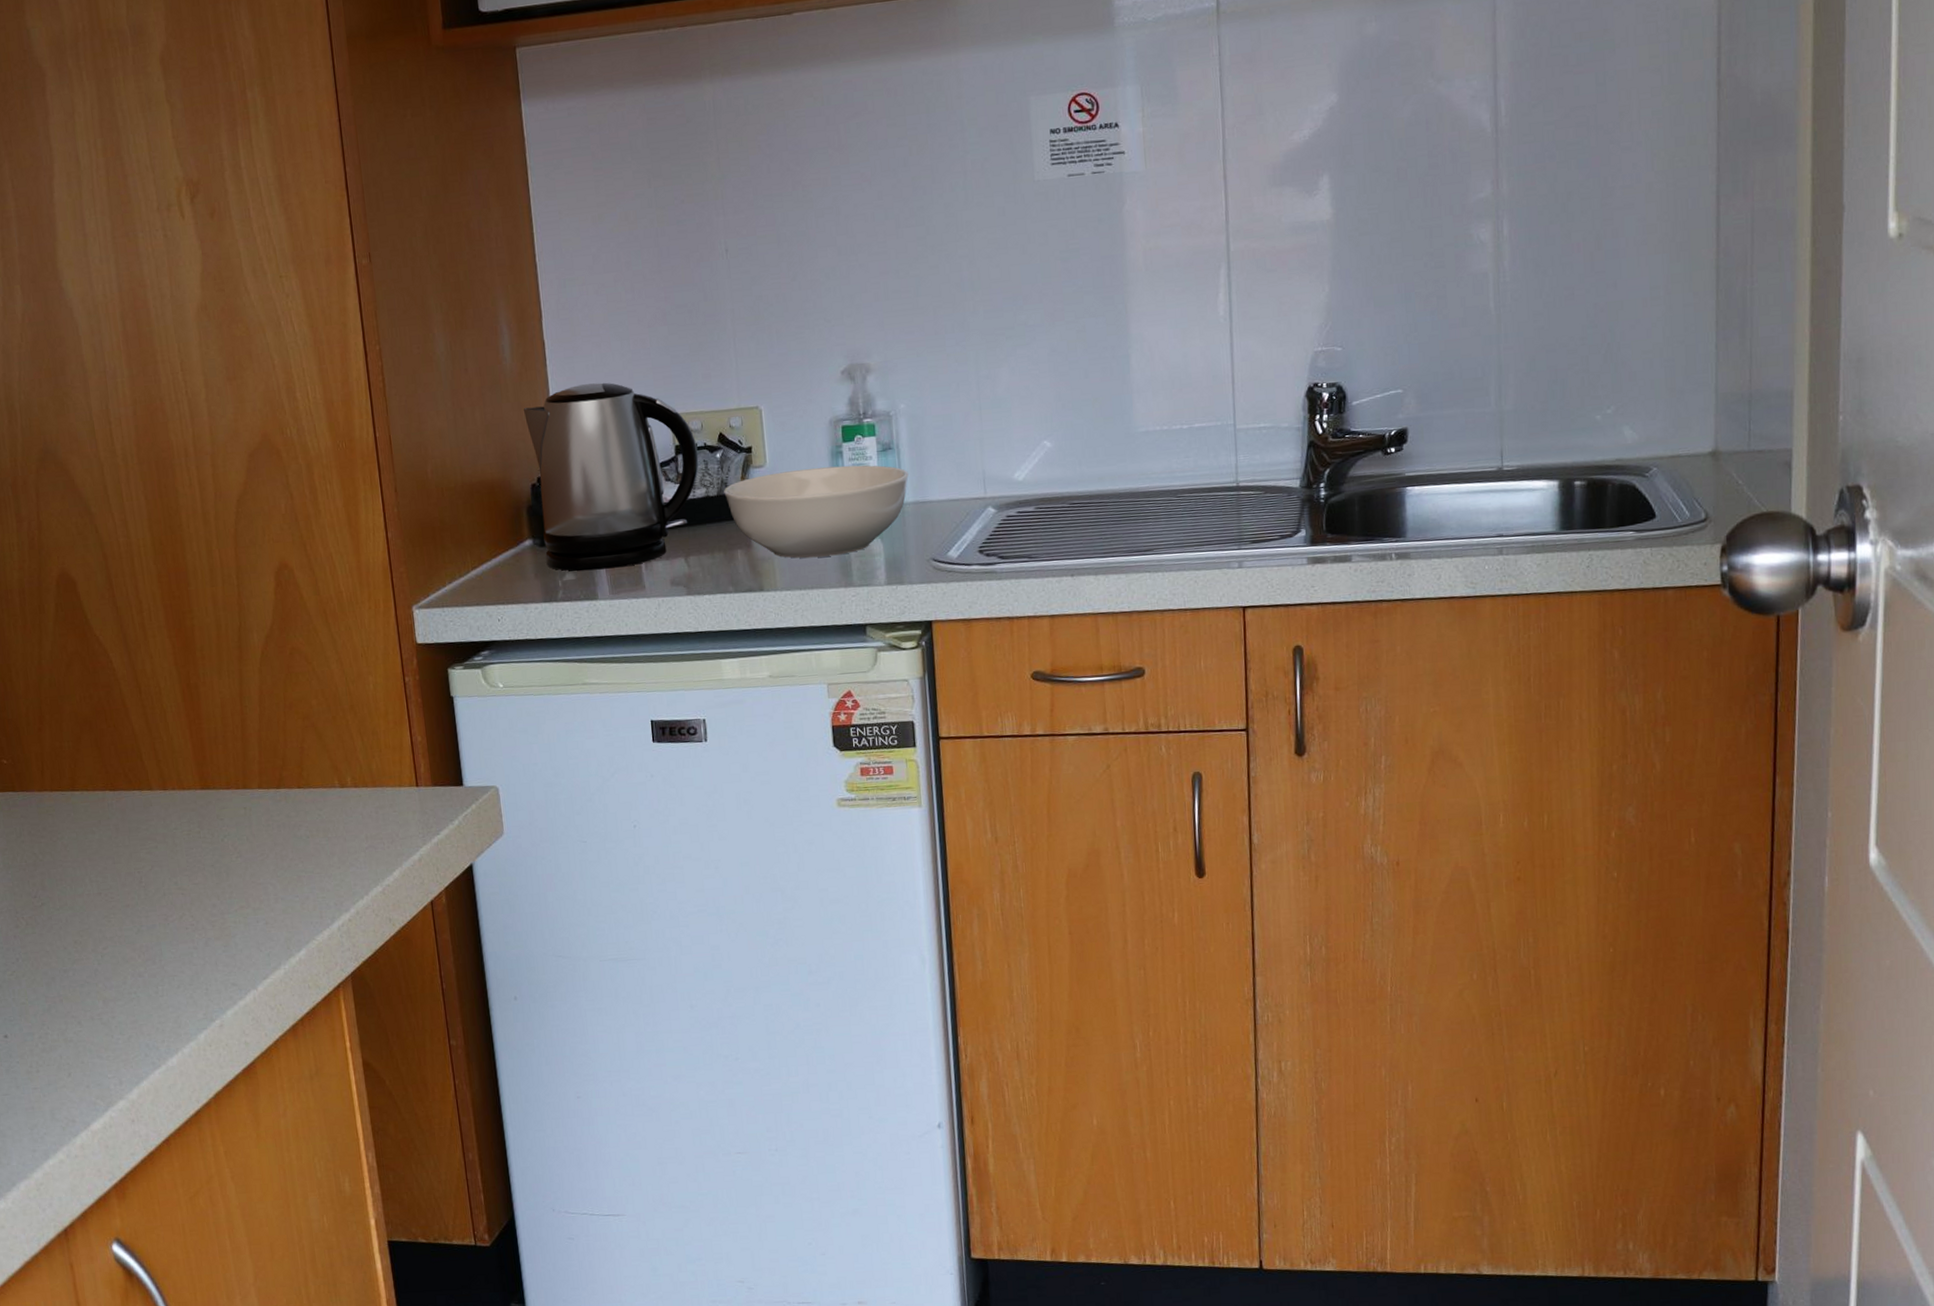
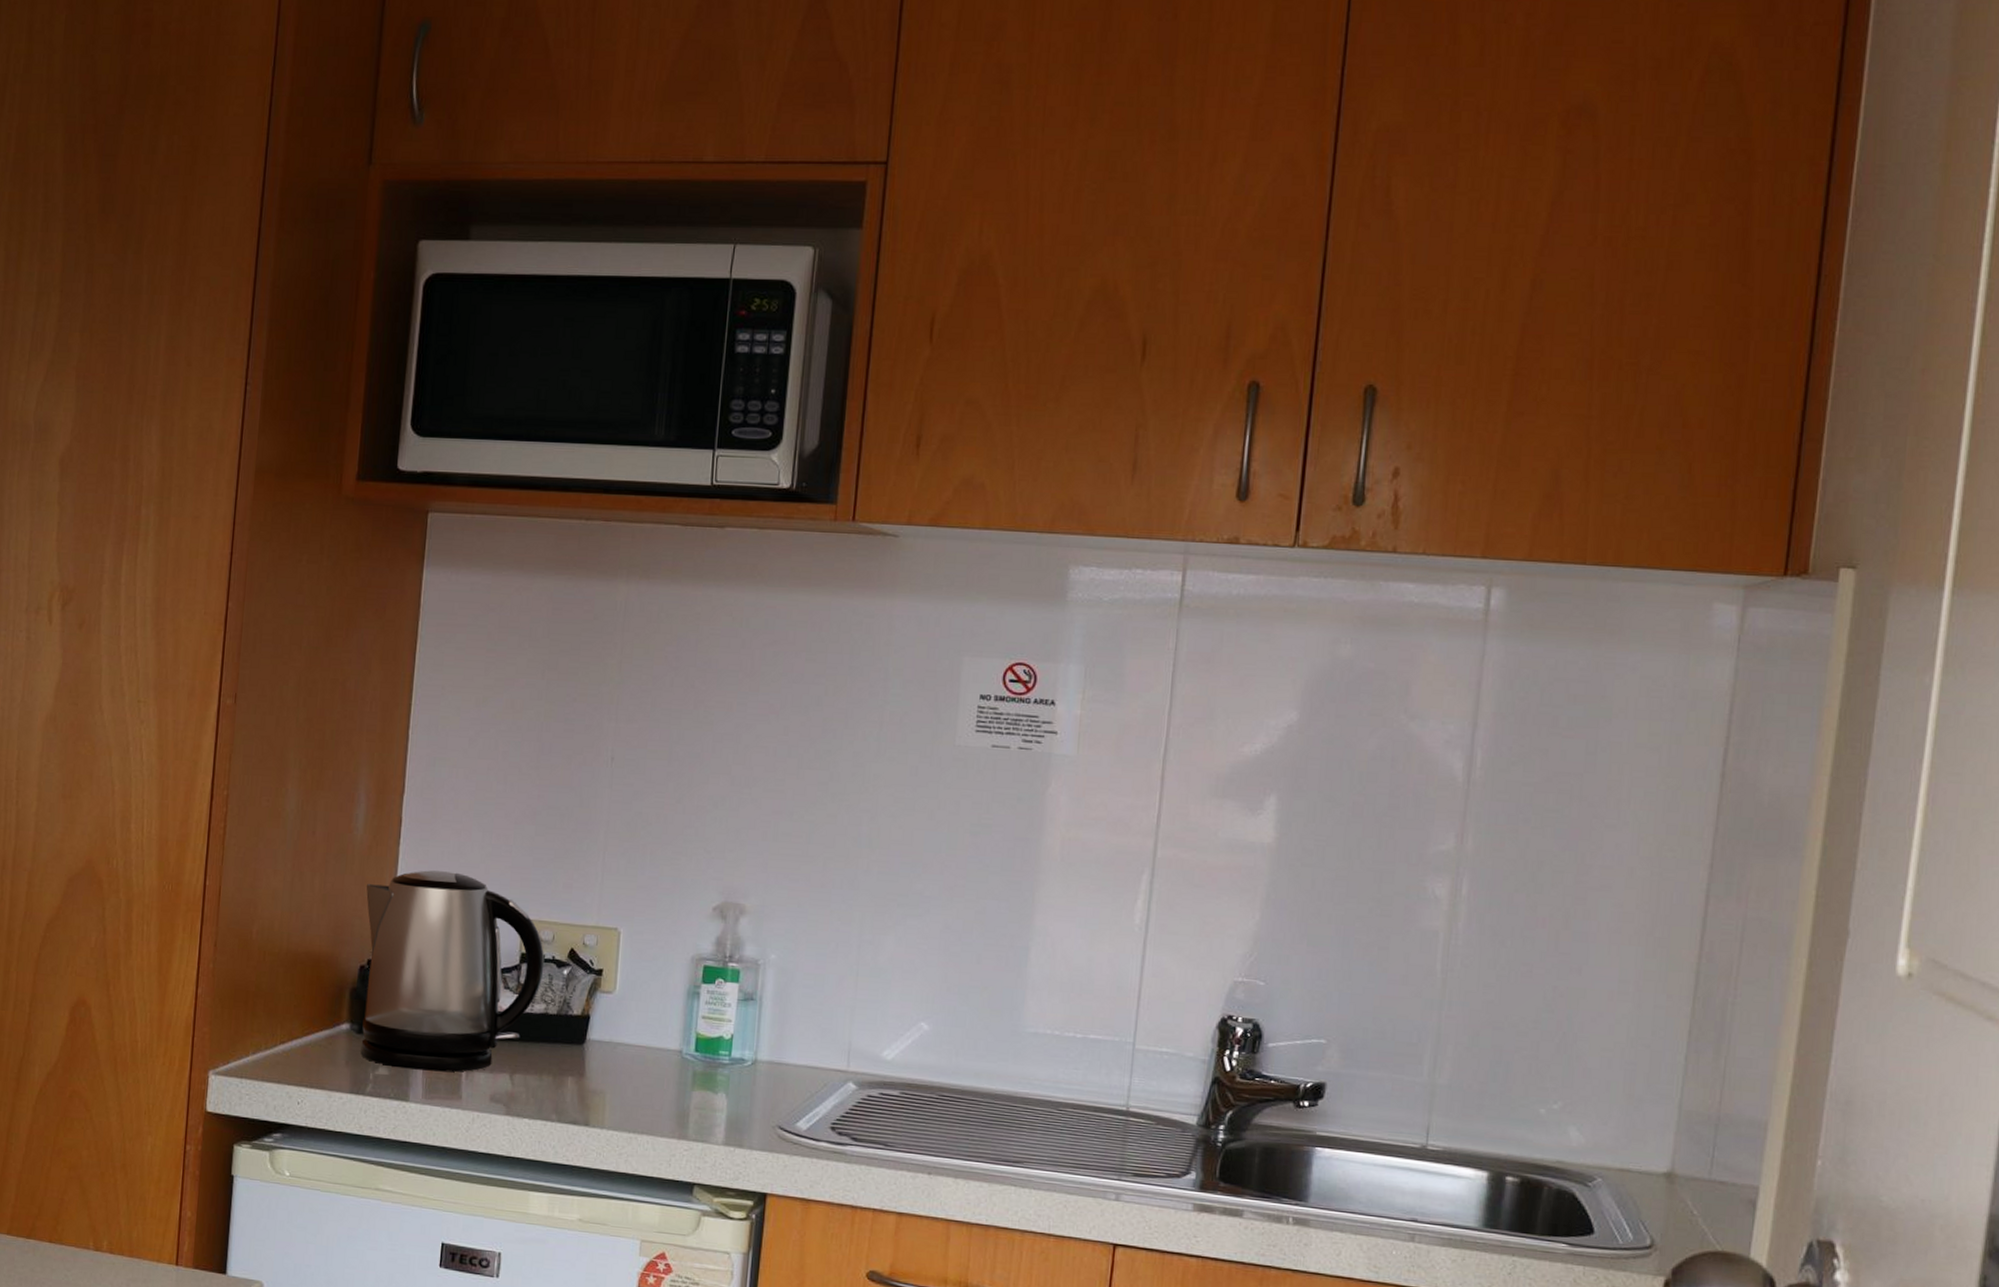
bowl: present [723,465,909,559] -> none [564,1002,768,1104]

